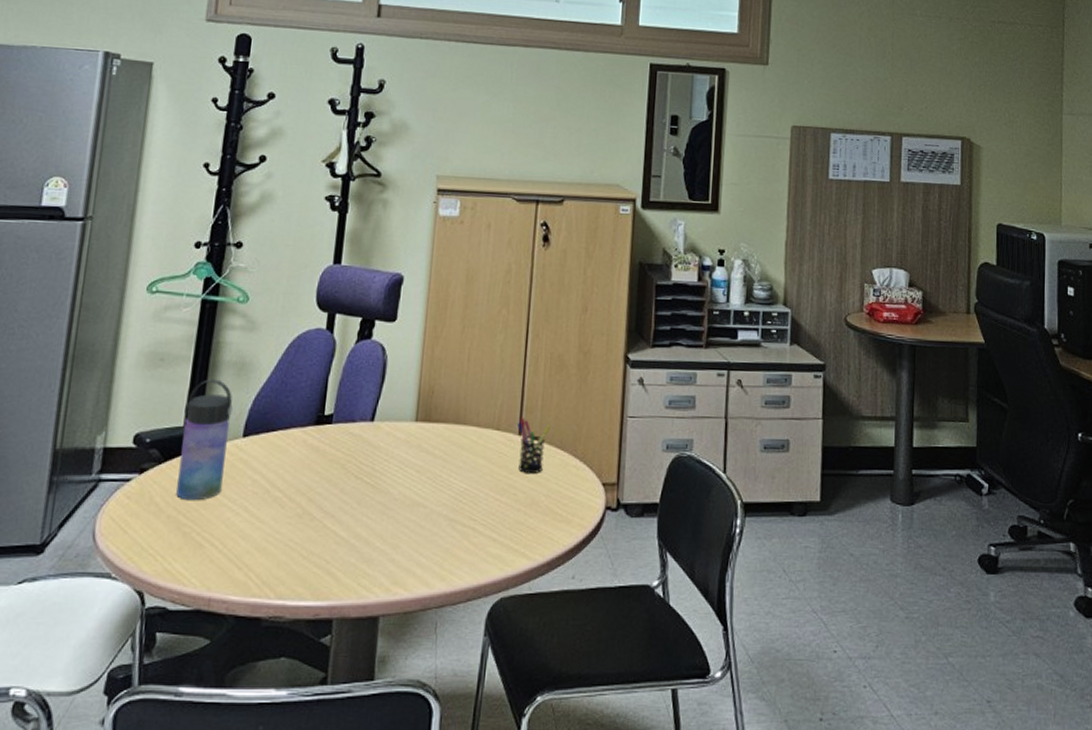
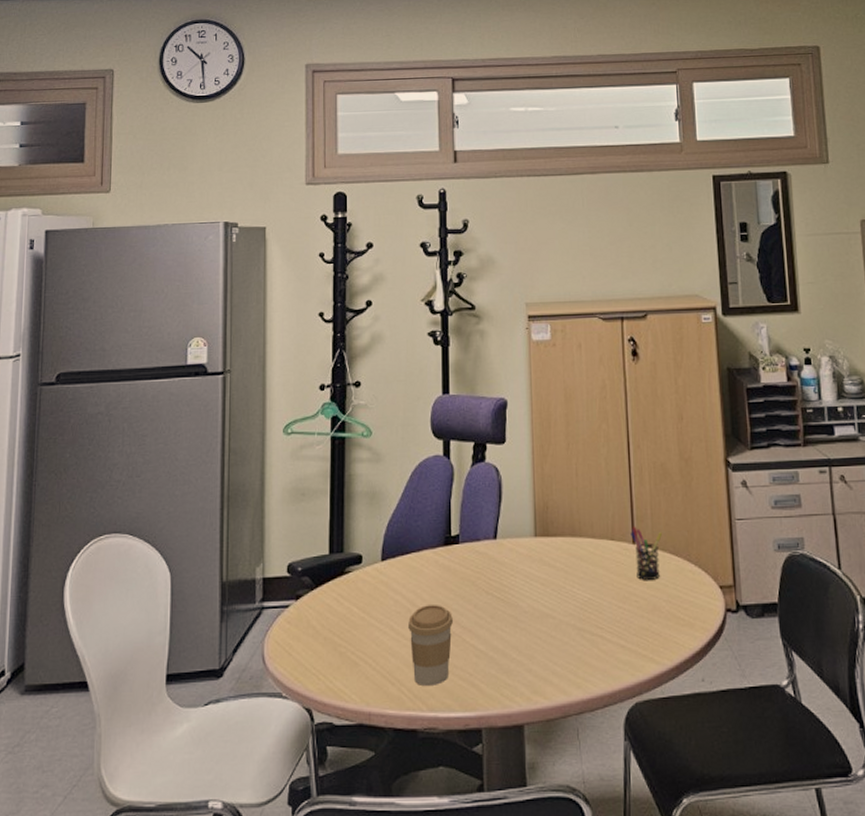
water bottle: present [176,379,233,501] -> none [328,509,369,623]
coffee cup: none [264,487,316,572] -> present [408,605,453,685]

